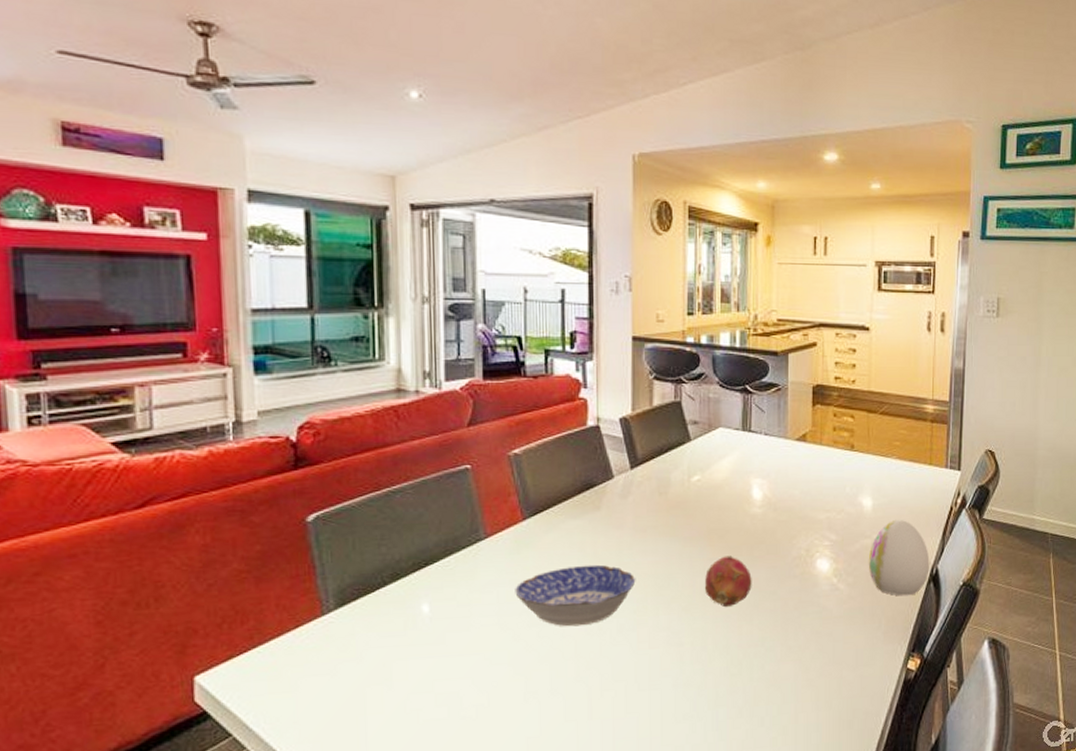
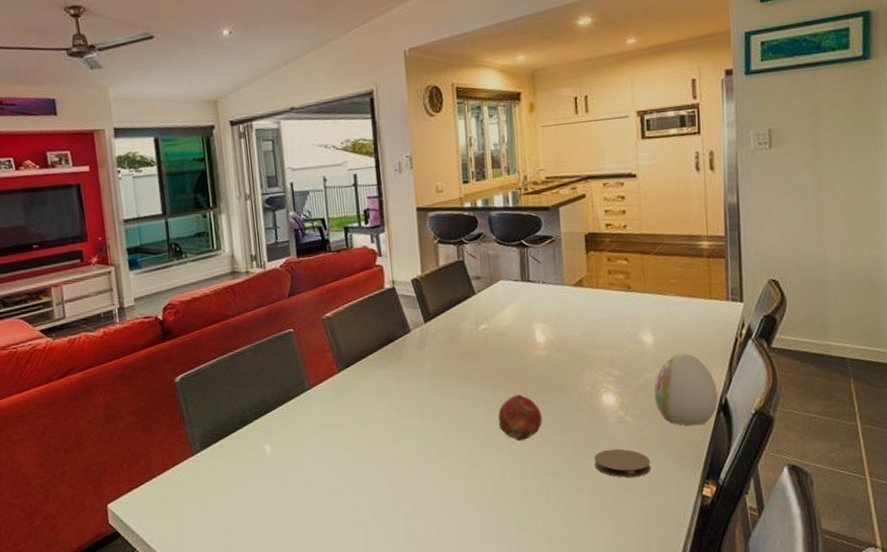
bowl: present [515,564,636,627] -> none [336,407,437,461]
coaster: none [803,618,860,650] -> present [594,448,652,478]

